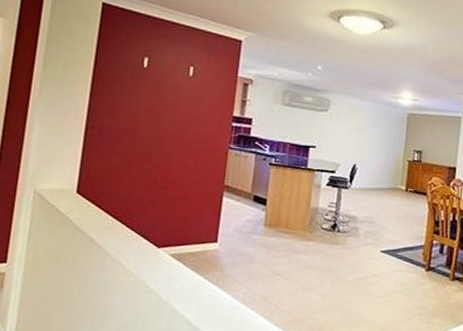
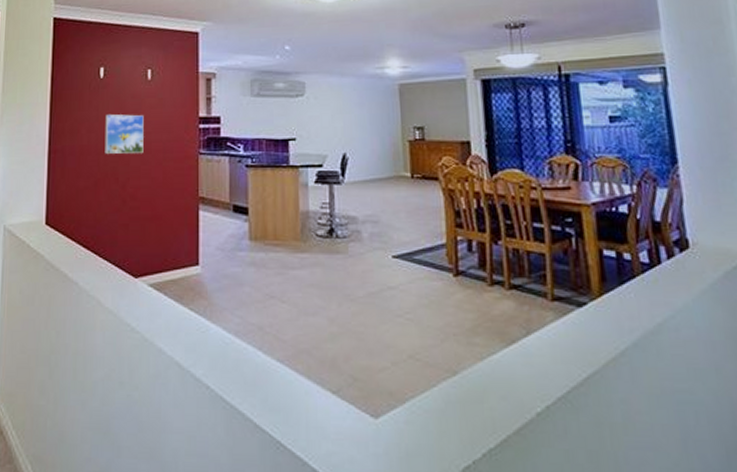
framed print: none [141,101,182,141] -> present [105,113,144,154]

